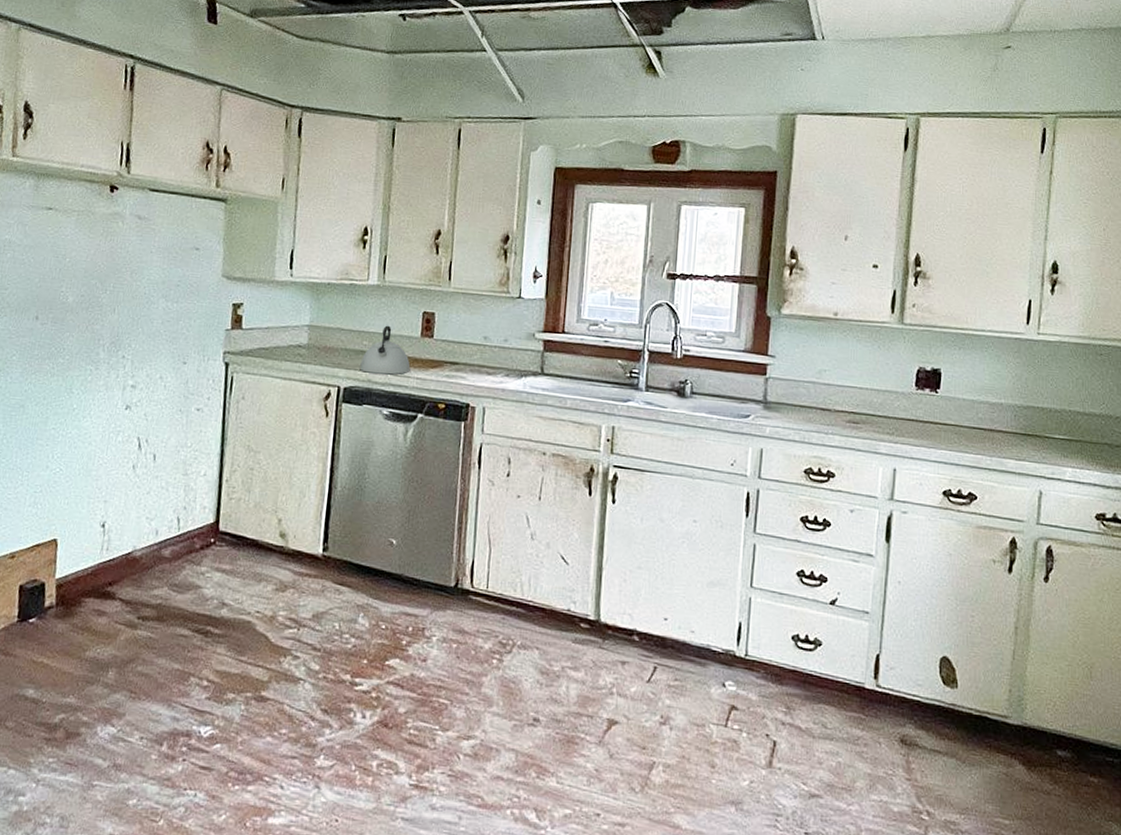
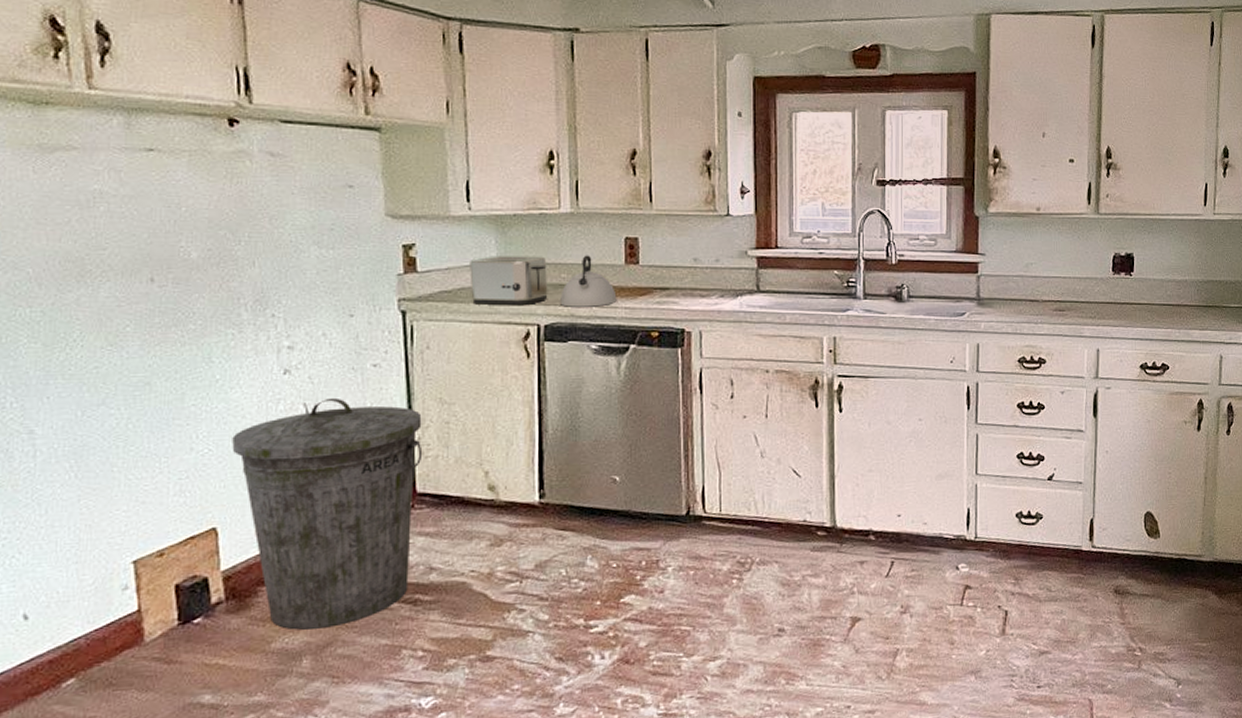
trash can: none [77,434,232,645] -> present [232,397,423,630]
toaster: none [284,319,352,368] -> present [469,256,548,306]

